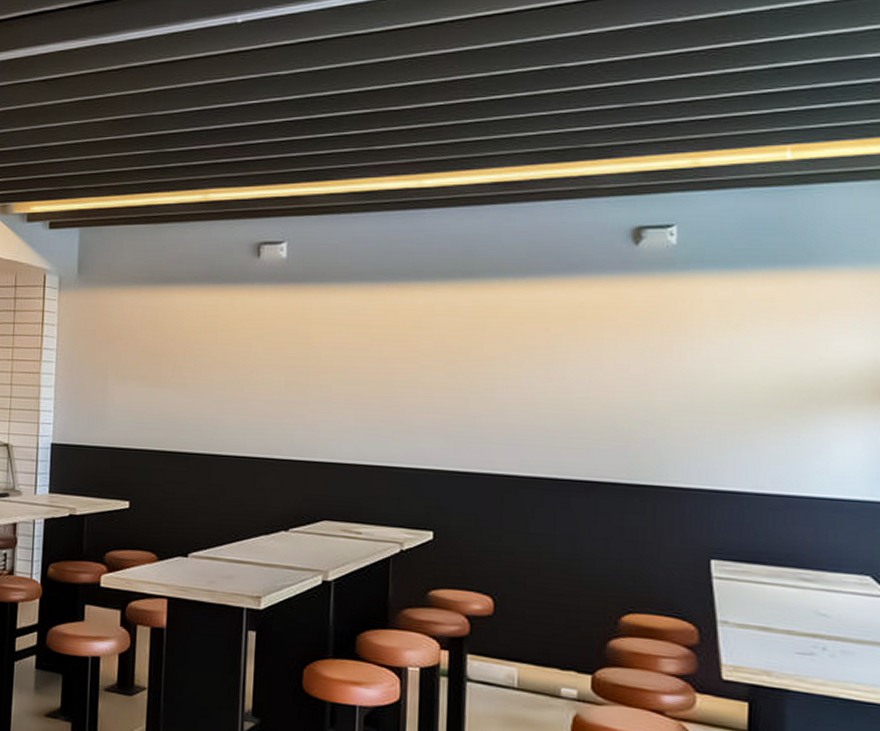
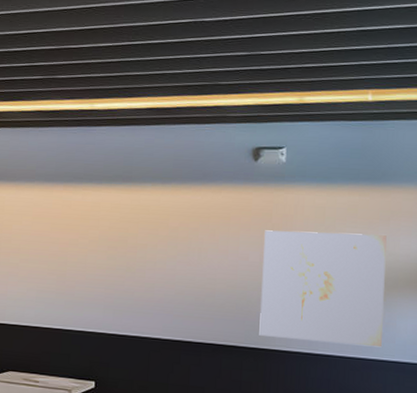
wall art: none [646,333,815,481] -> present [259,230,387,348]

